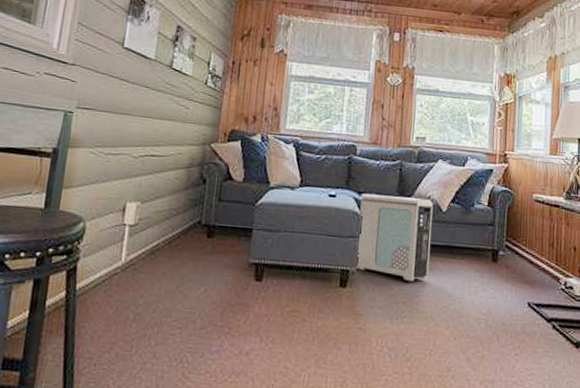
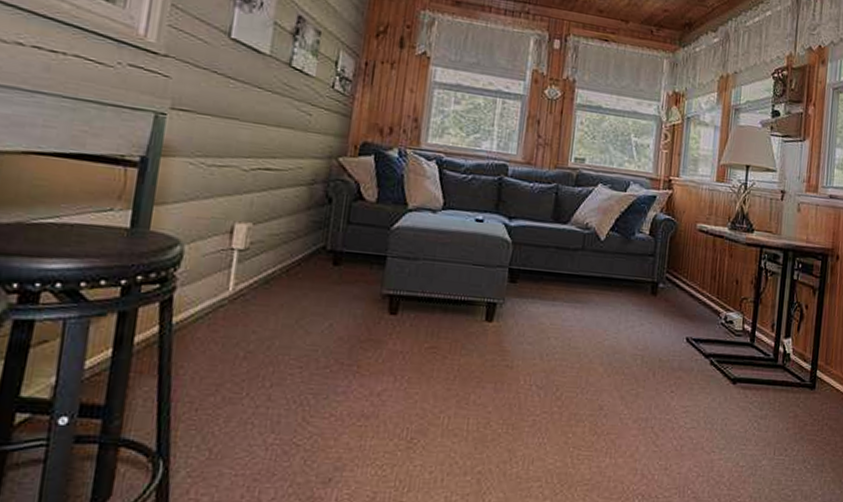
air purifier: present [355,192,433,281] -> none [503,218,591,315]

